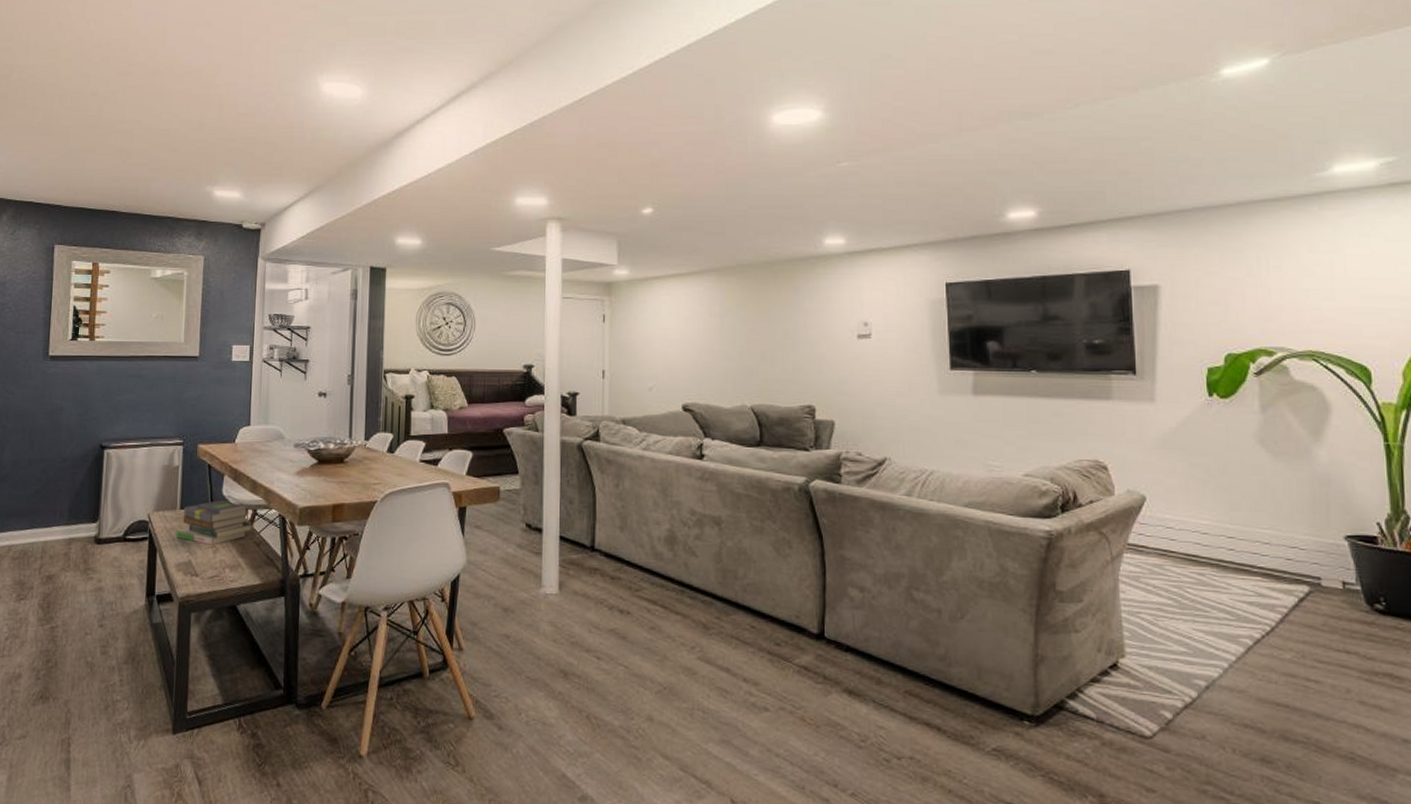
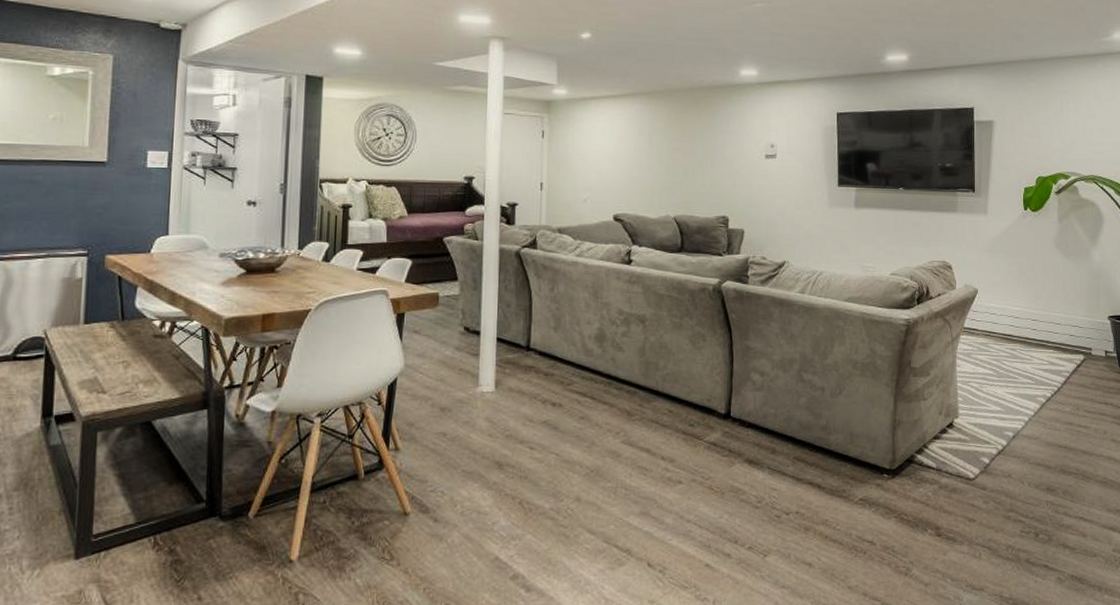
books: present [175,499,251,545] -> none [78,312,169,360]

